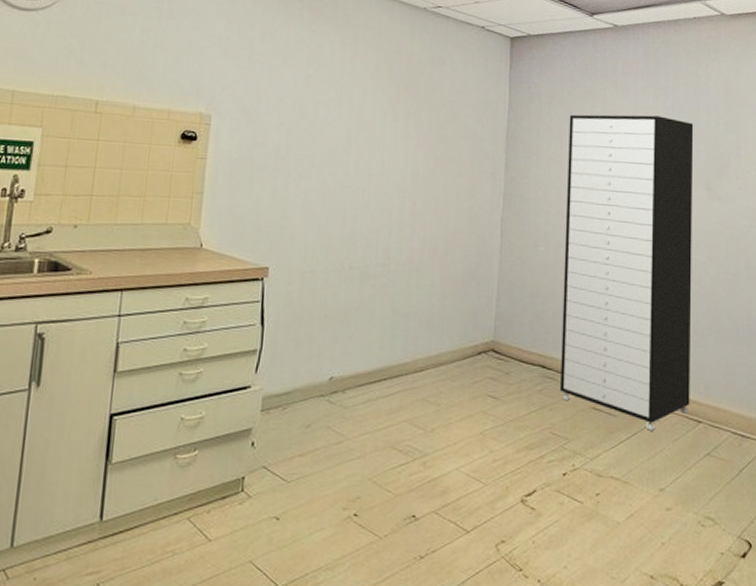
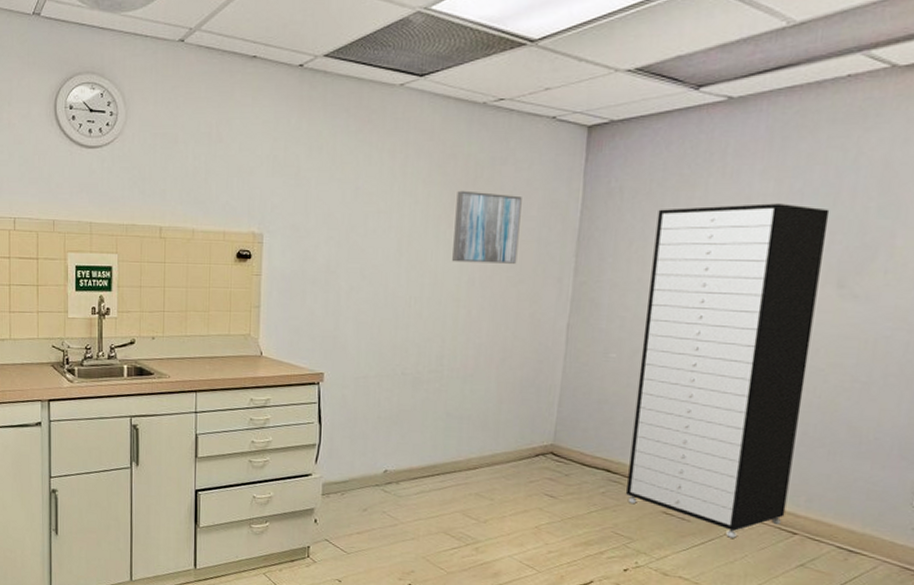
wall art: none [398,85,459,158] -> present [452,190,522,264]

